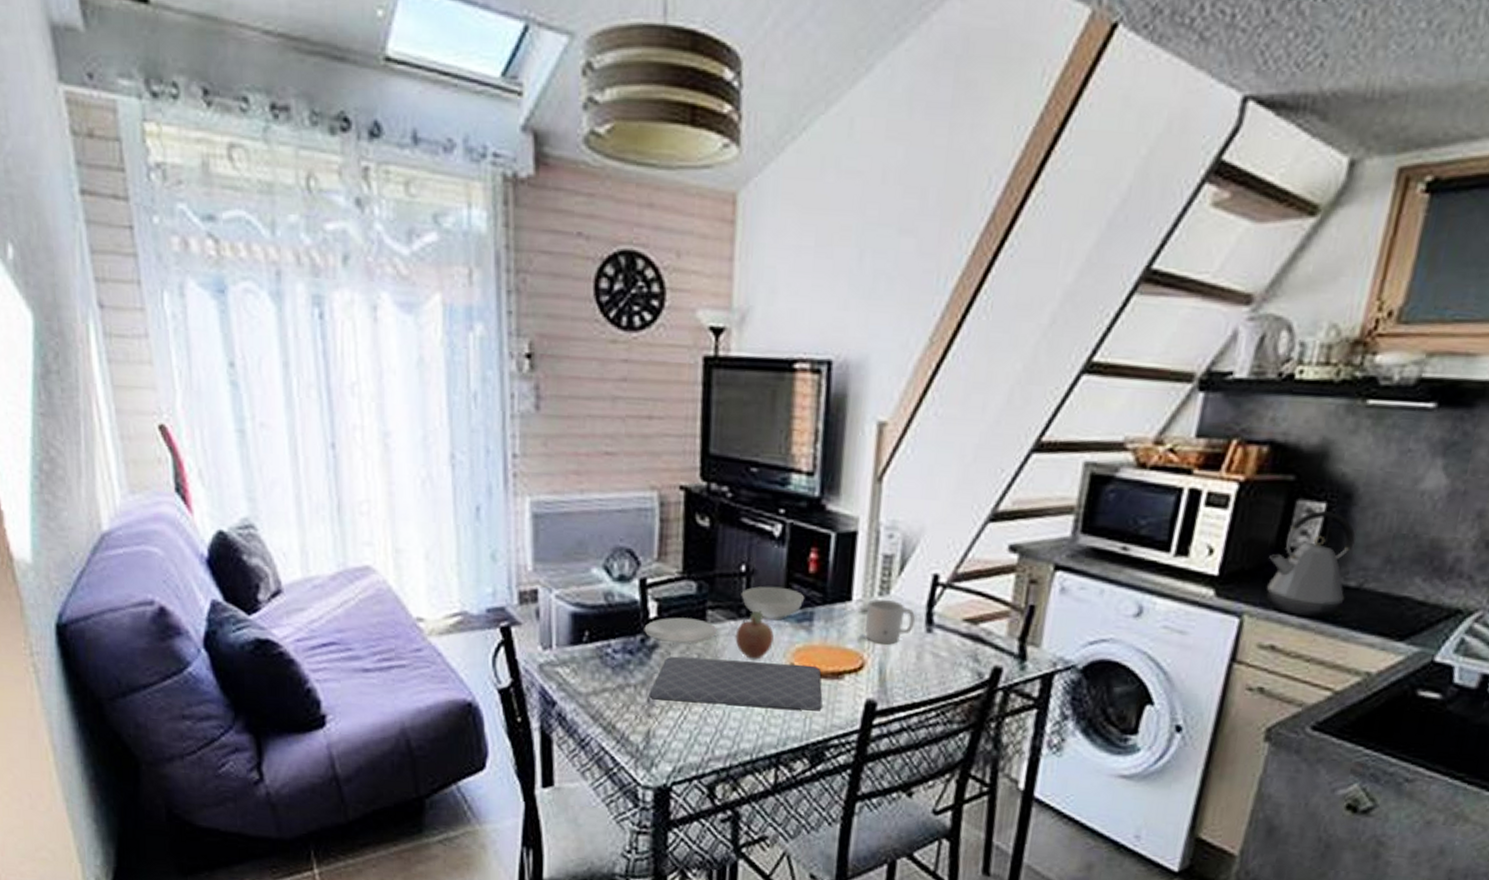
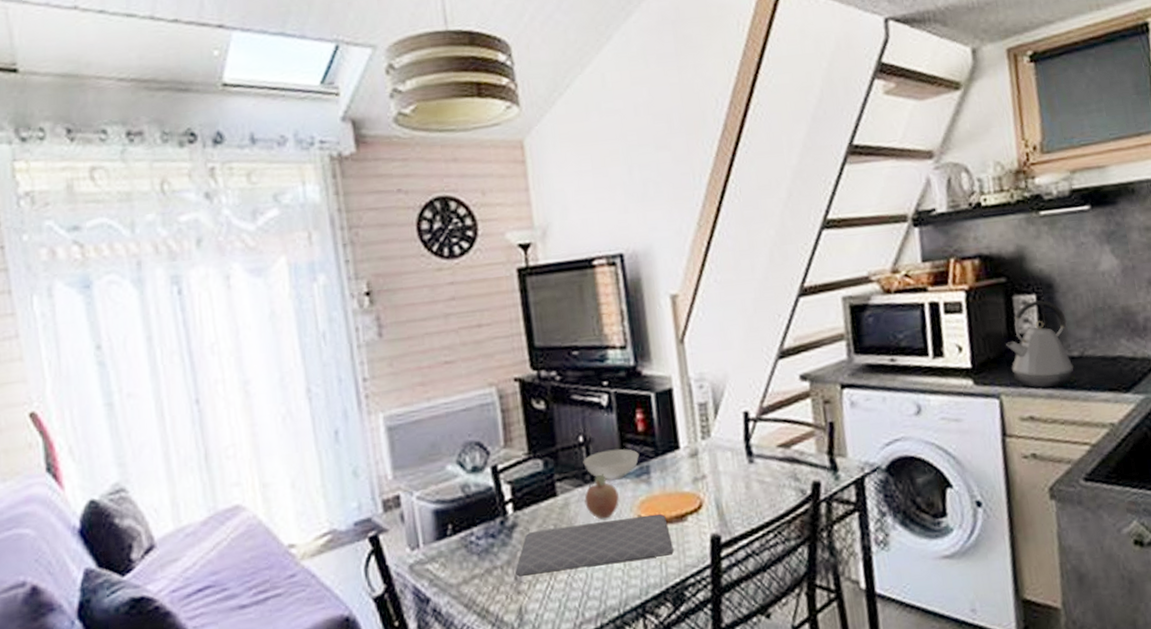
plate: present [644,617,717,644] -> none [501,492,568,520]
mug: present [864,599,916,645] -> none [693,441,738,483]

